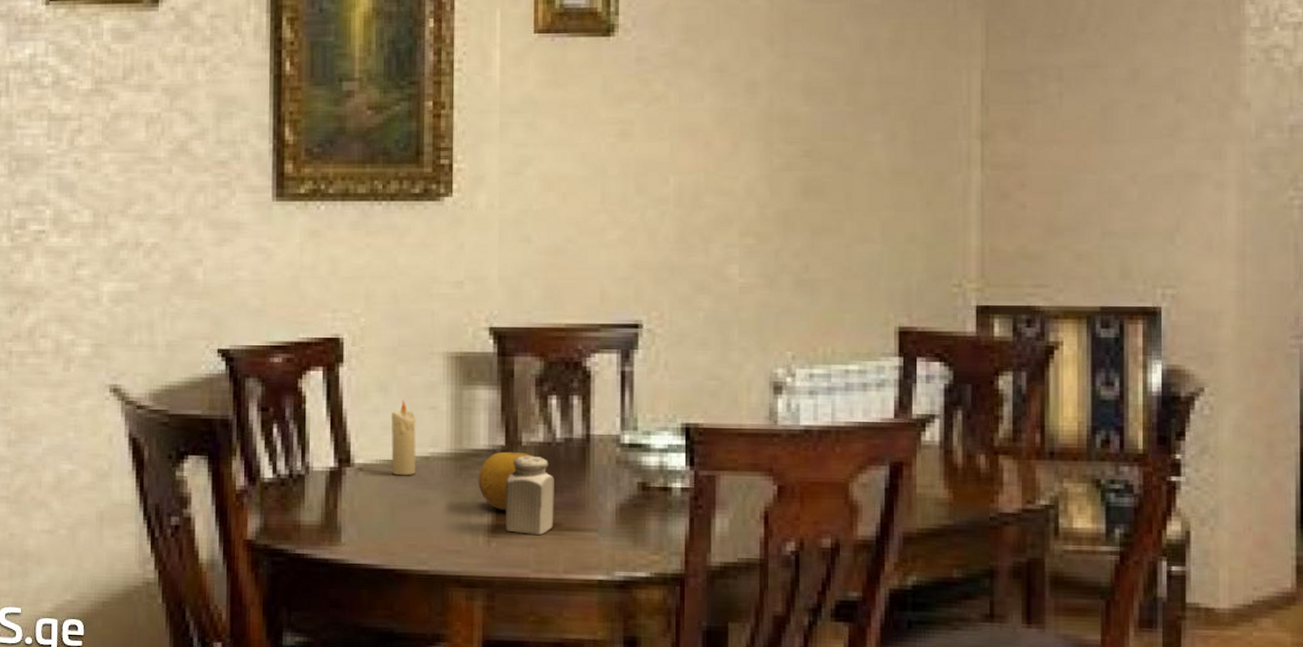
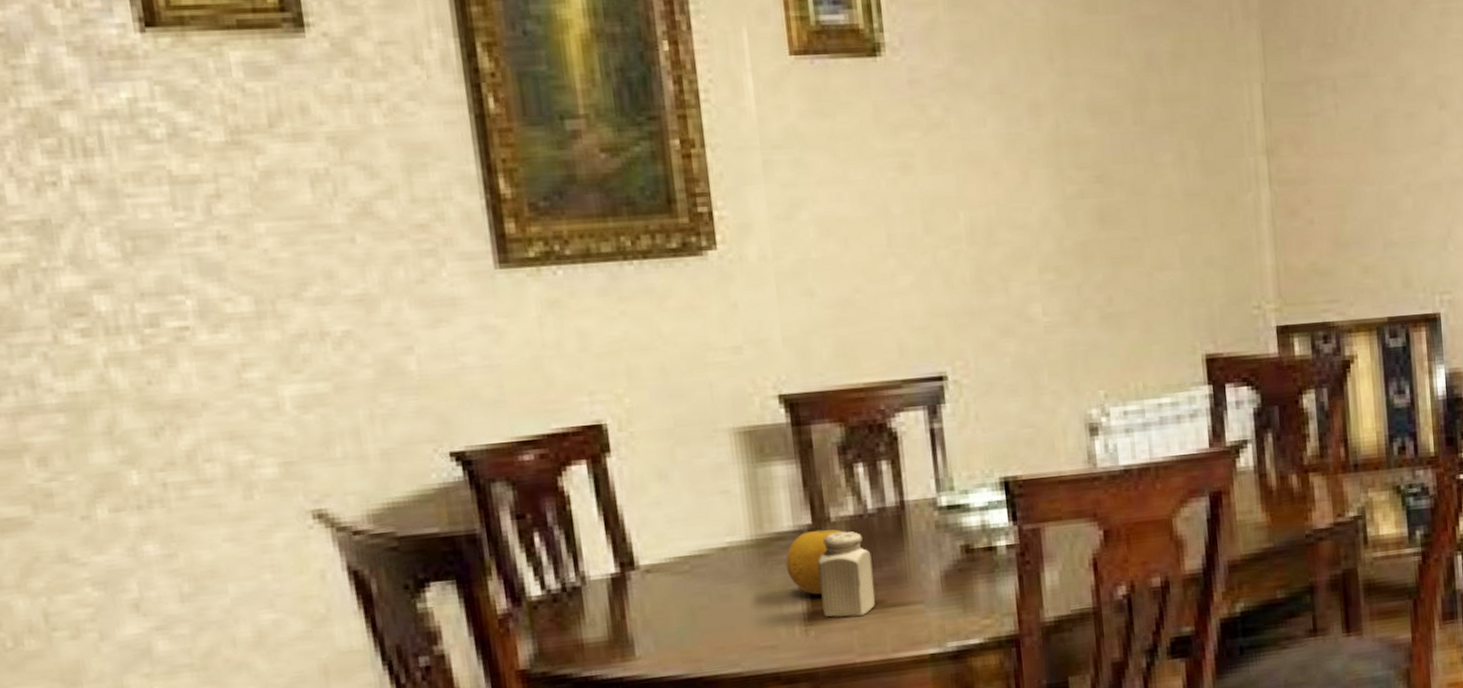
candle: present [391,399,416,476] -> none [676,486,713,573]

